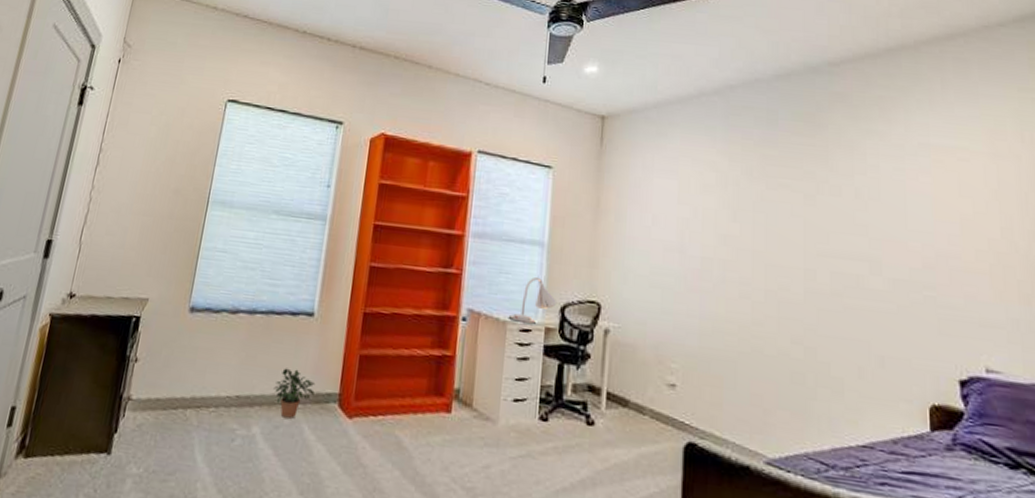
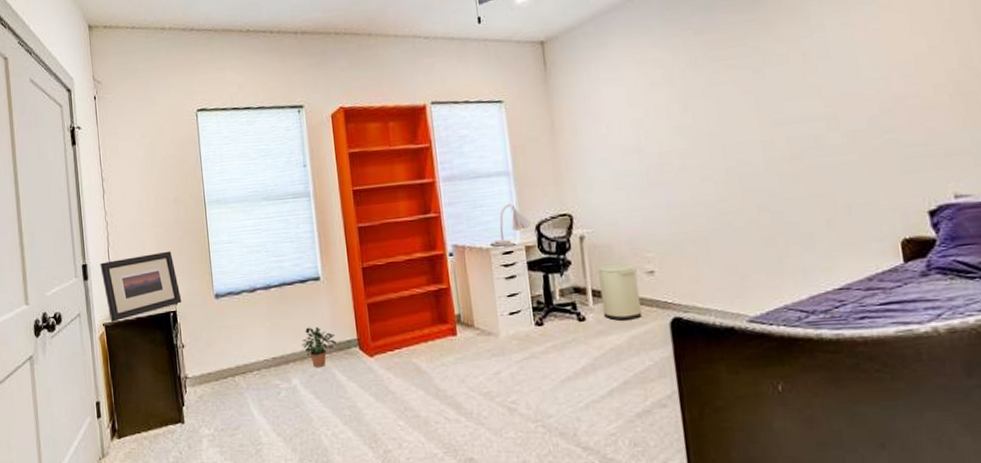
picture frame: none [59,242,155,315] -> present [100,251,182,322]
pedal bin: none [614,366,658,436] -> present [598,263,642,321]

